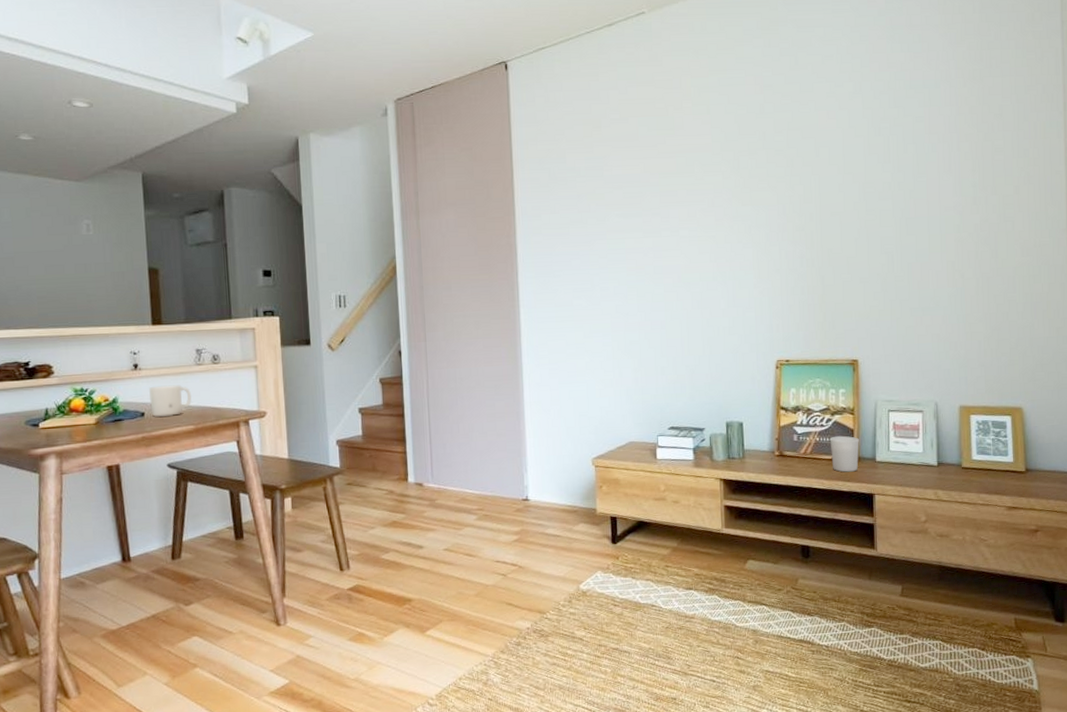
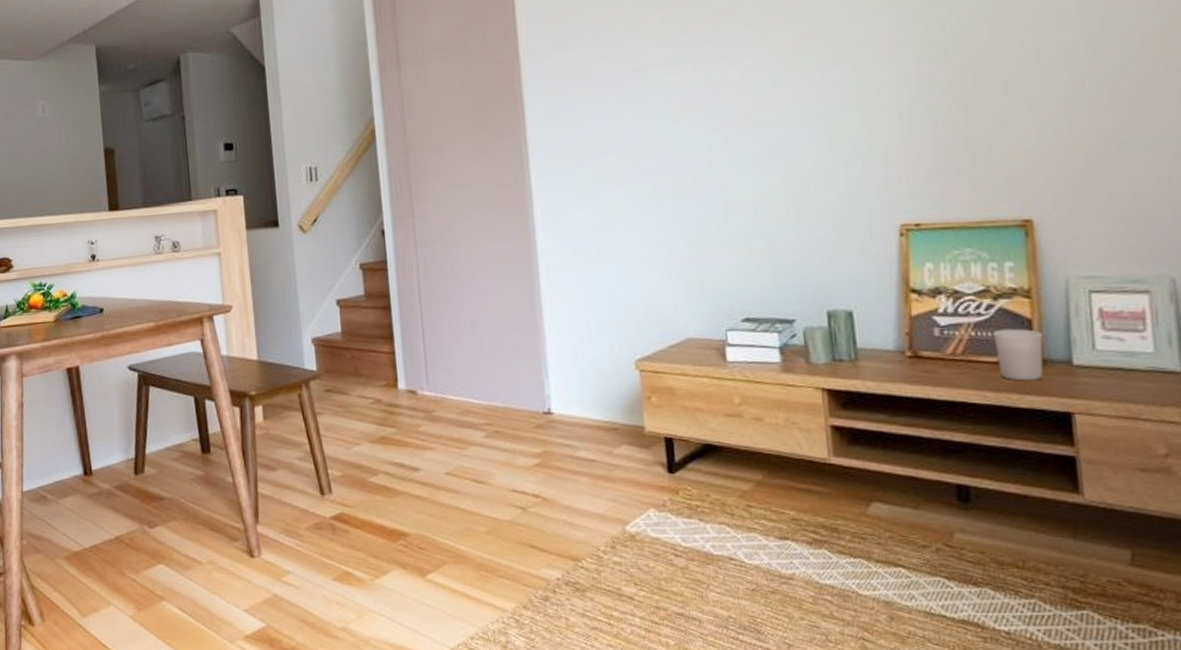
mug: present [149,384,191,417] -> none [107,276,151,313]

